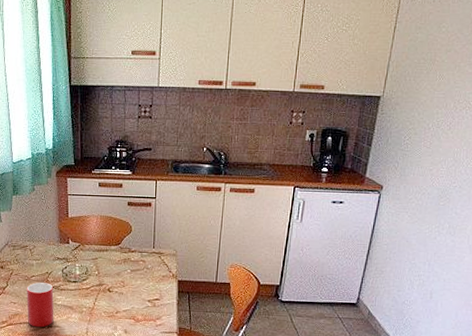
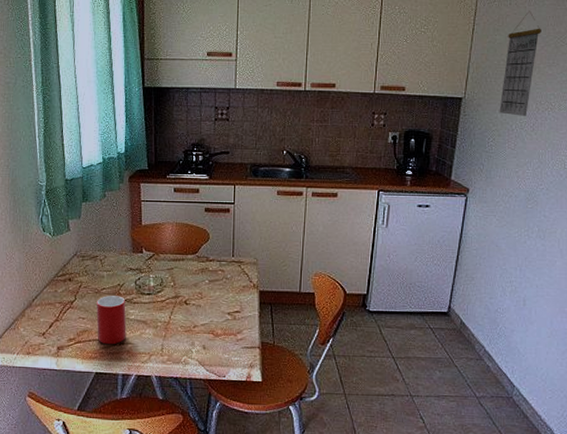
calendar: none [416,7,464,115] -> present [499,10,541,116]

